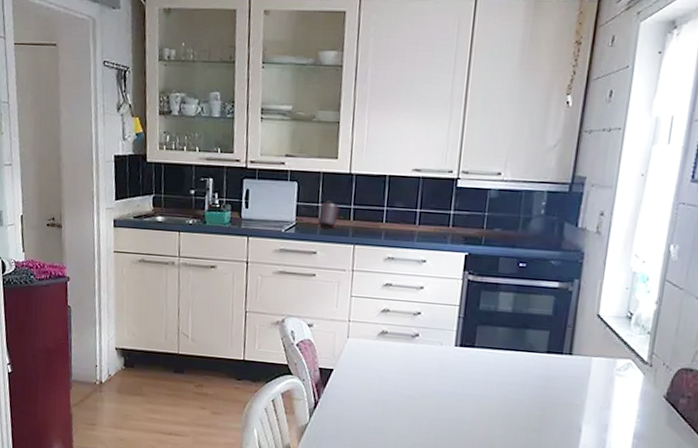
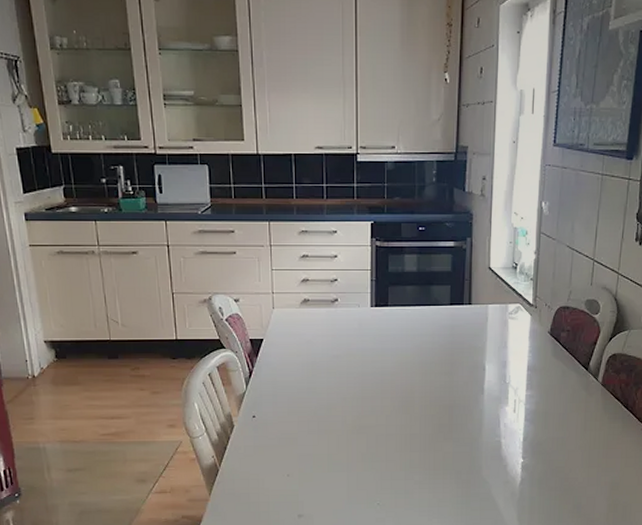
canister: present [316,200,344,229] -> none [230,181,256,208]

